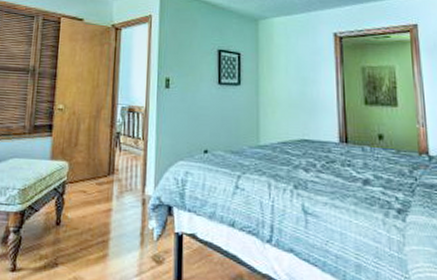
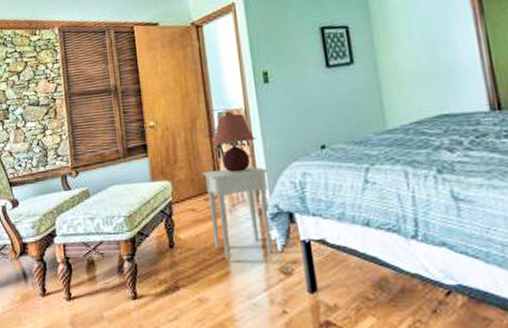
nightstand: none [98,158,157,244] -> present [202,166,274,261]
table lamp: none [112,109,151,163] -> present [213,113,256,173]

